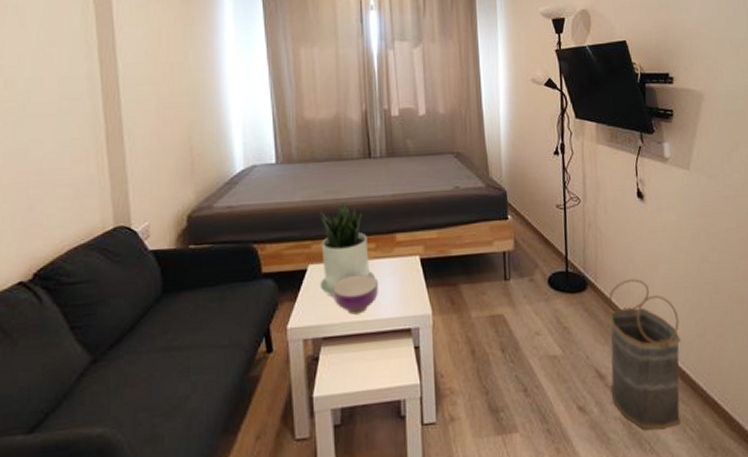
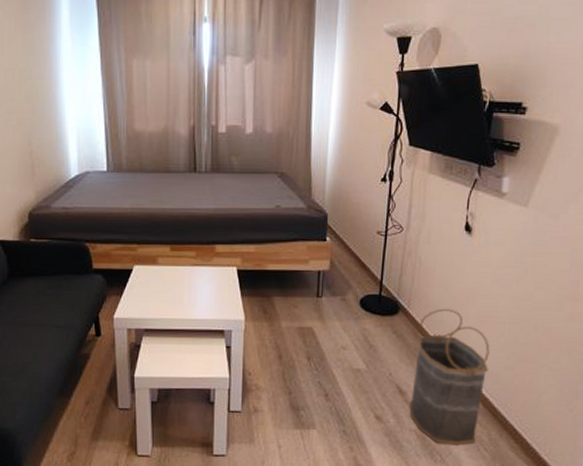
planter: present [319,202,376,297] -> none [143,212,195,295]
bowl: present [331,274,379,315] -> none [154,278,197,313]

